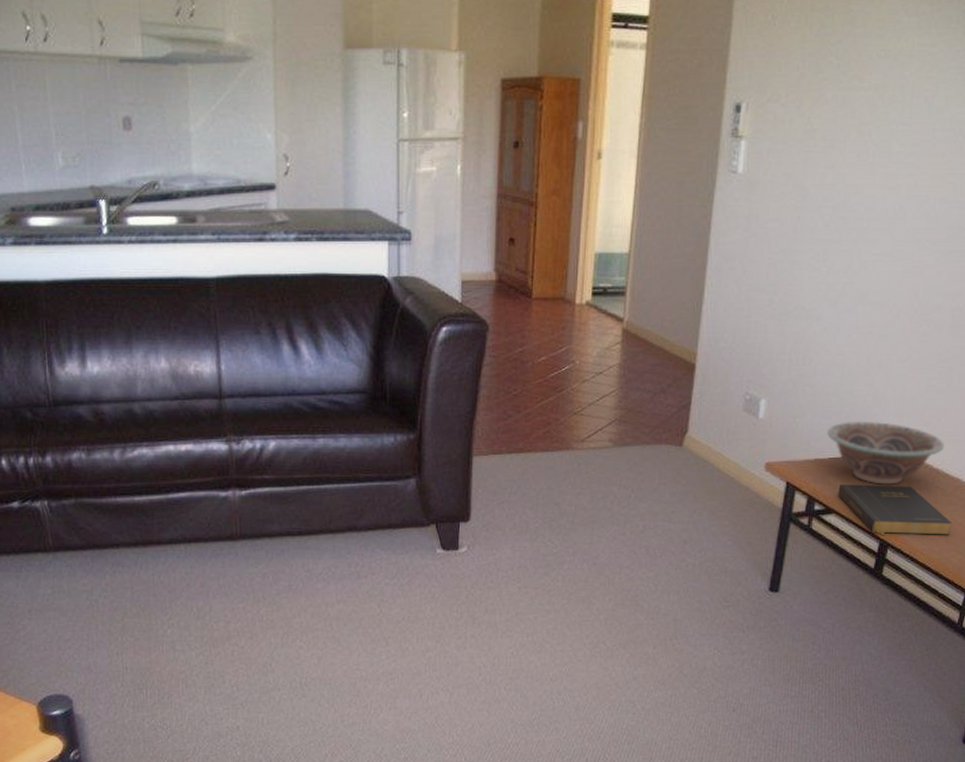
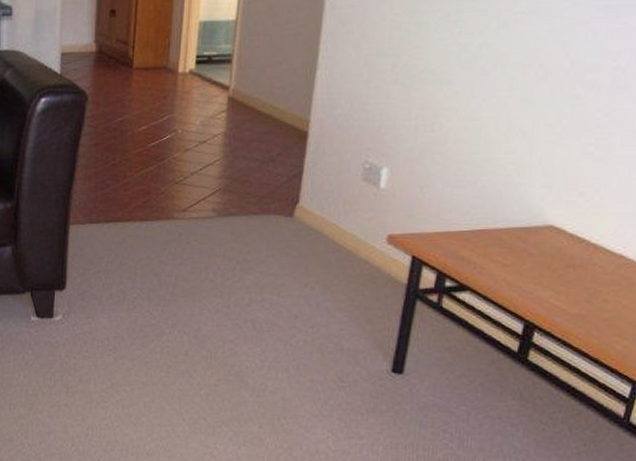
decorative bowl: present [827,421,945,485] -> none [460,191,605,261]
book: present [838,484,952,536] -> none [473,259,615,318]

